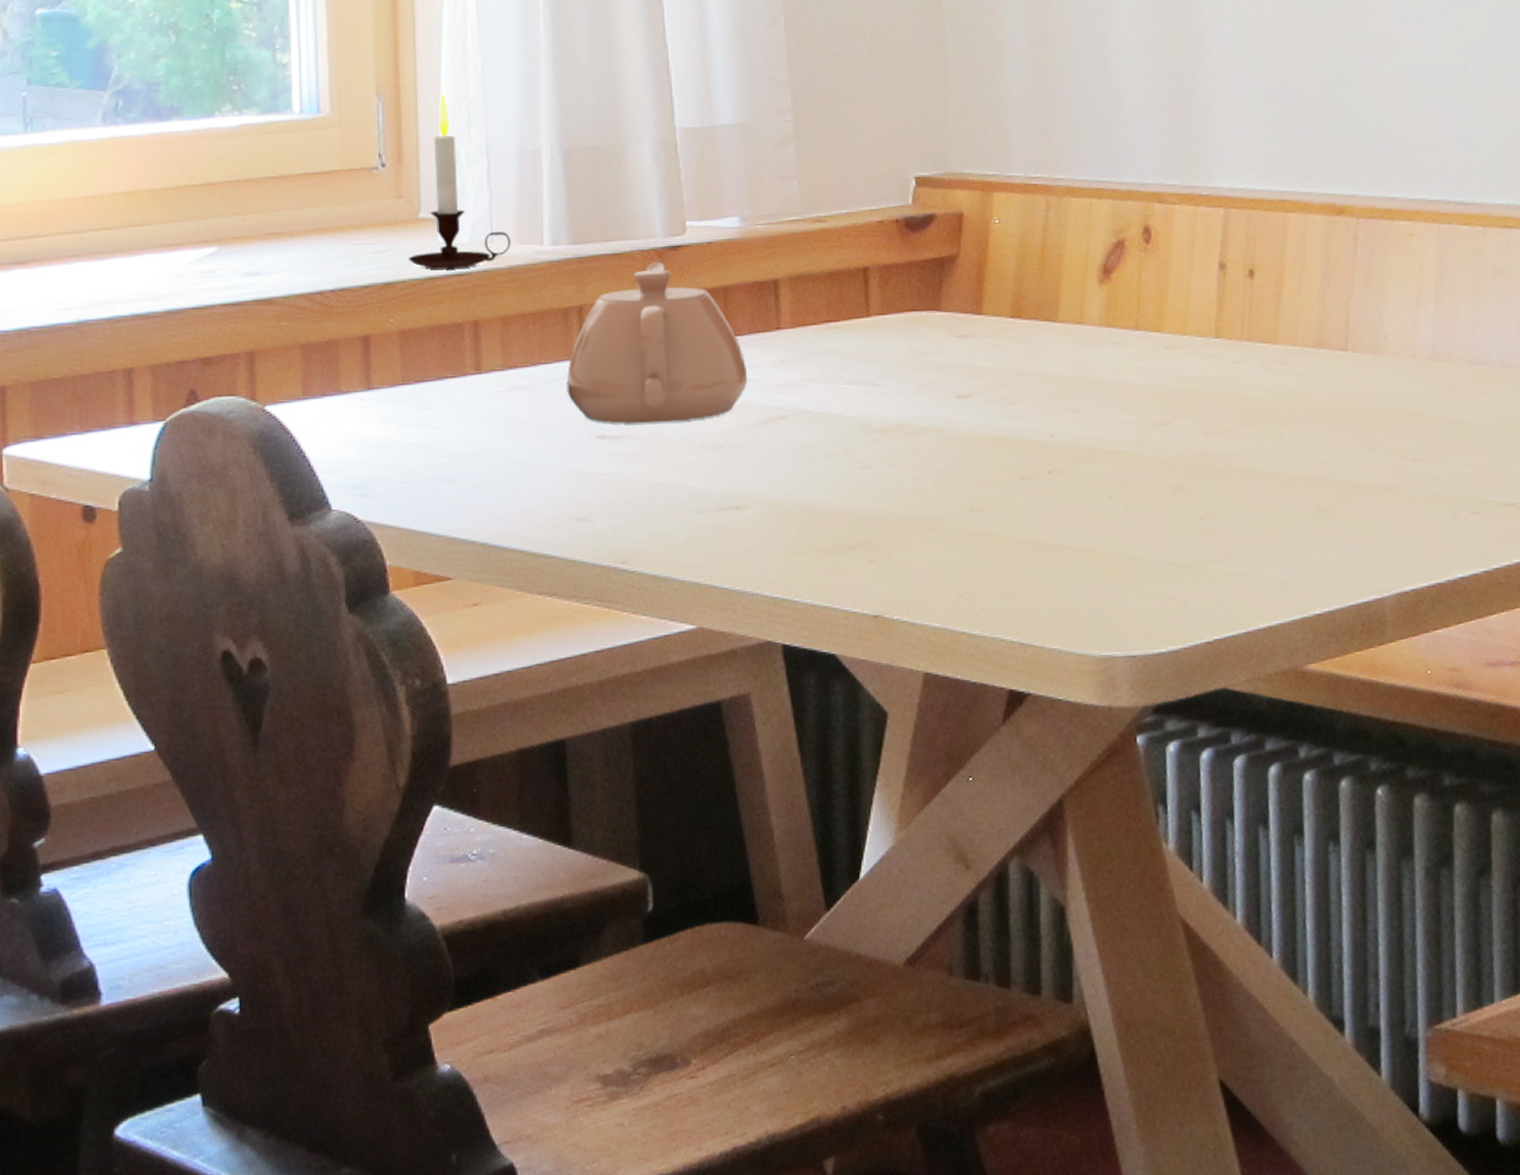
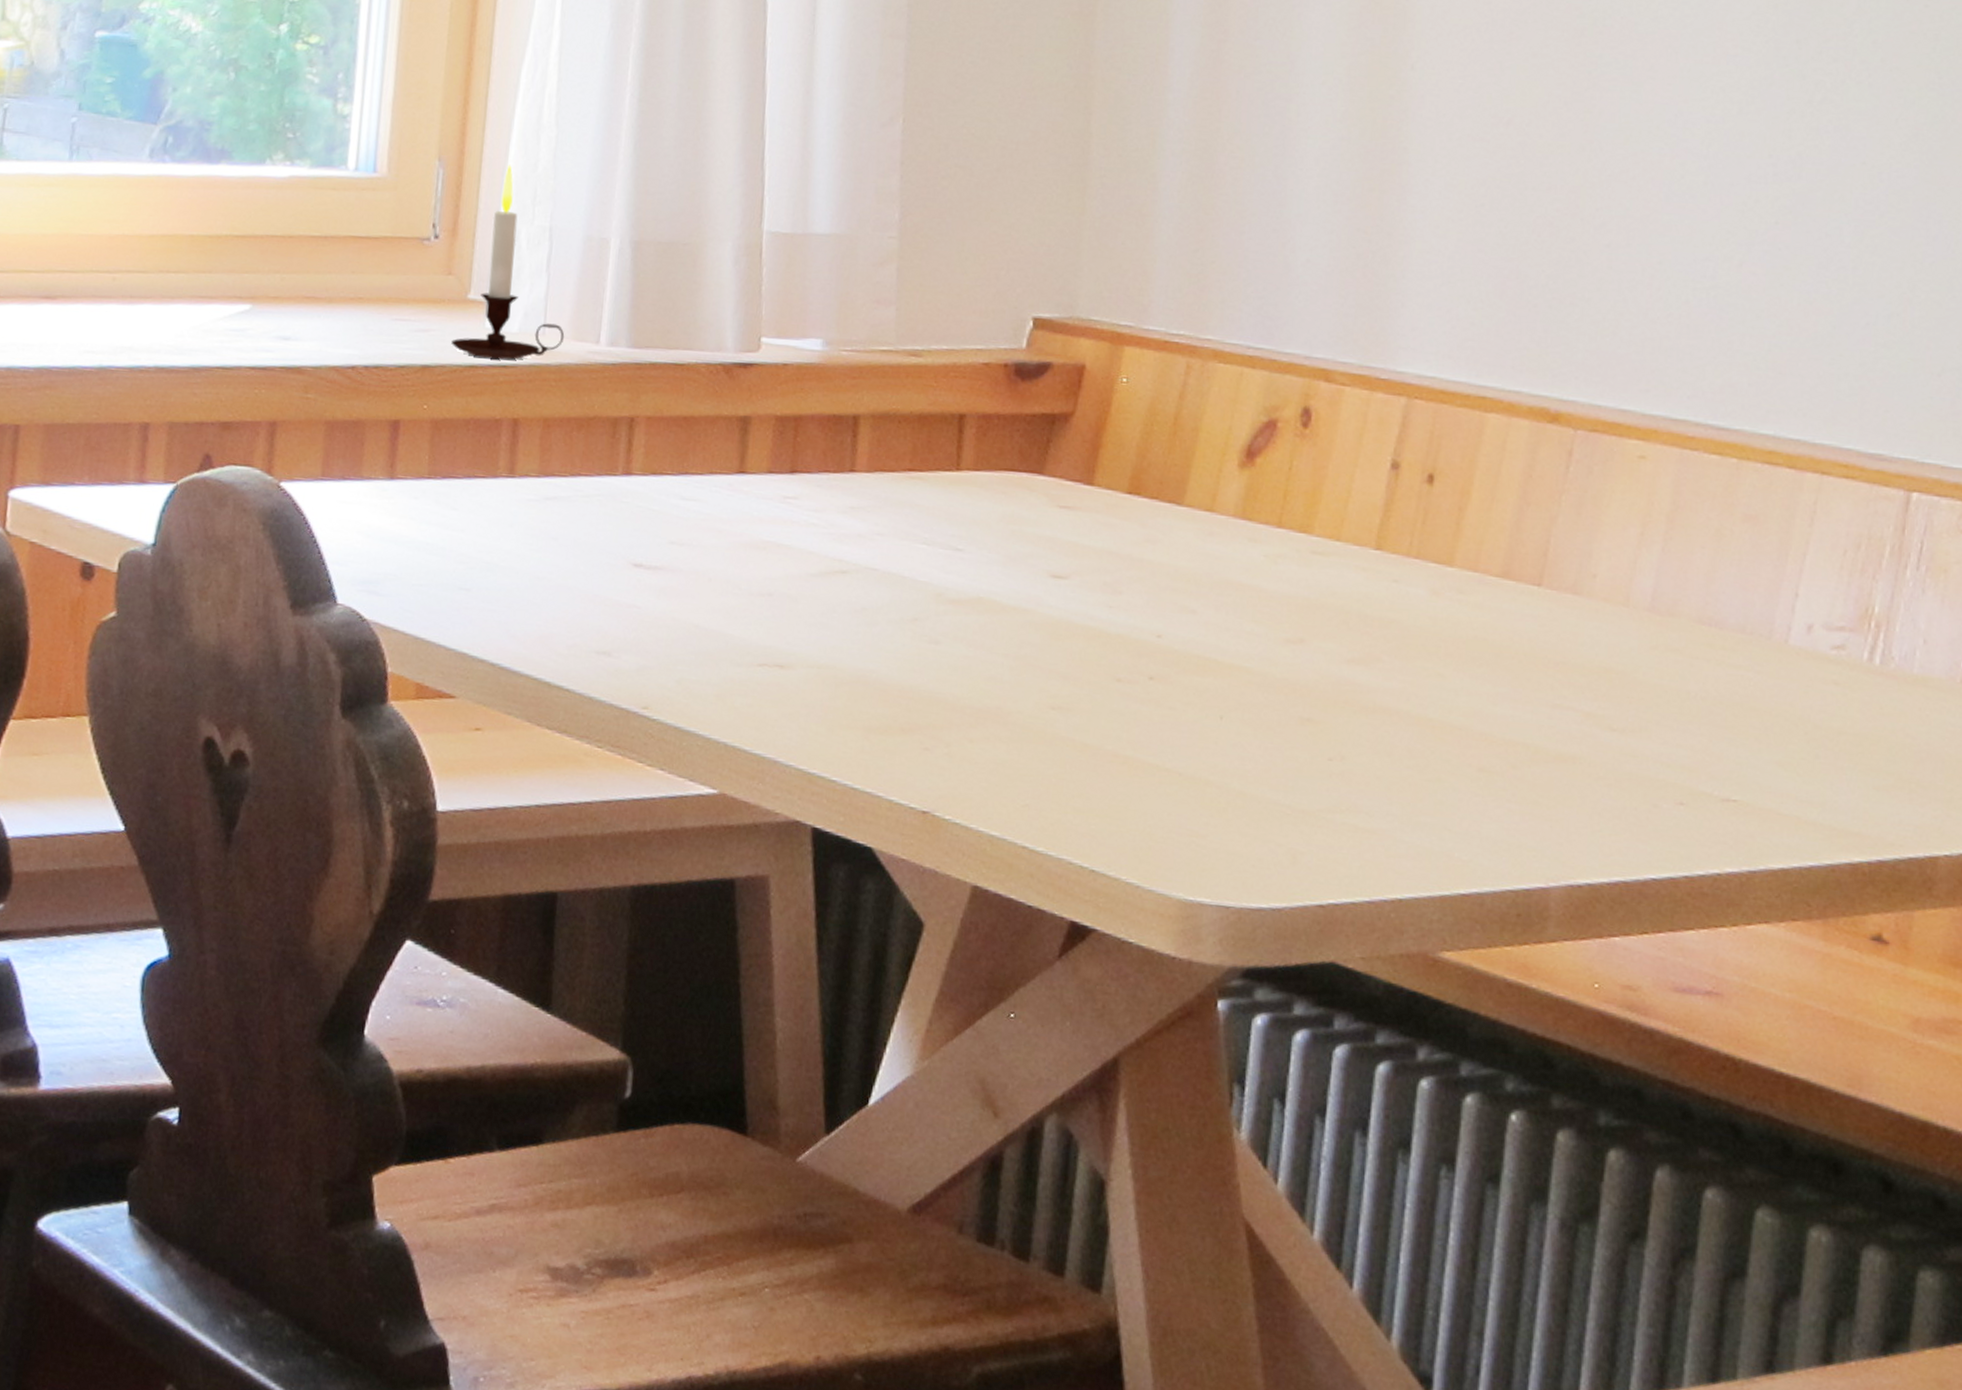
teapot: present [566,261,748,425] -> none [605,378,810,562]

